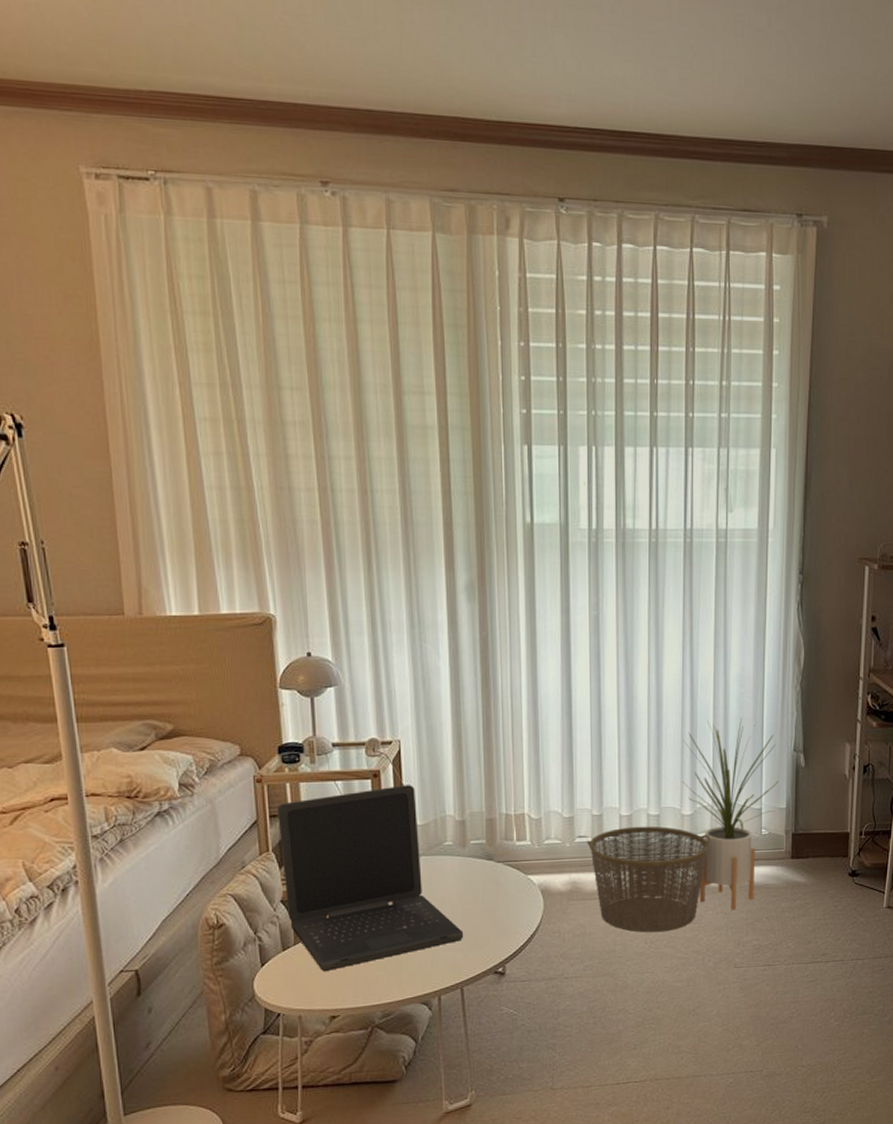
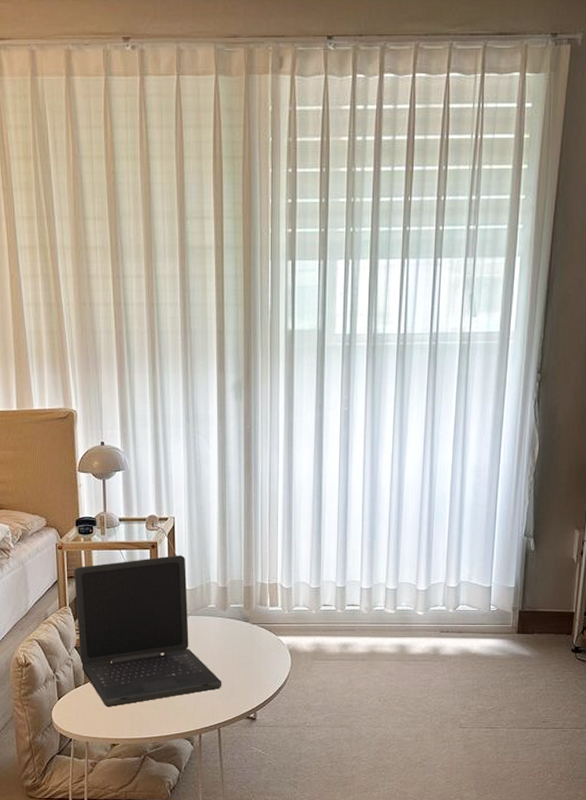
basket: present [587,826,710,932] -> none [331,598,442,691]
house plant: present [682,718,778,911] -> none [418,505,508,677]

